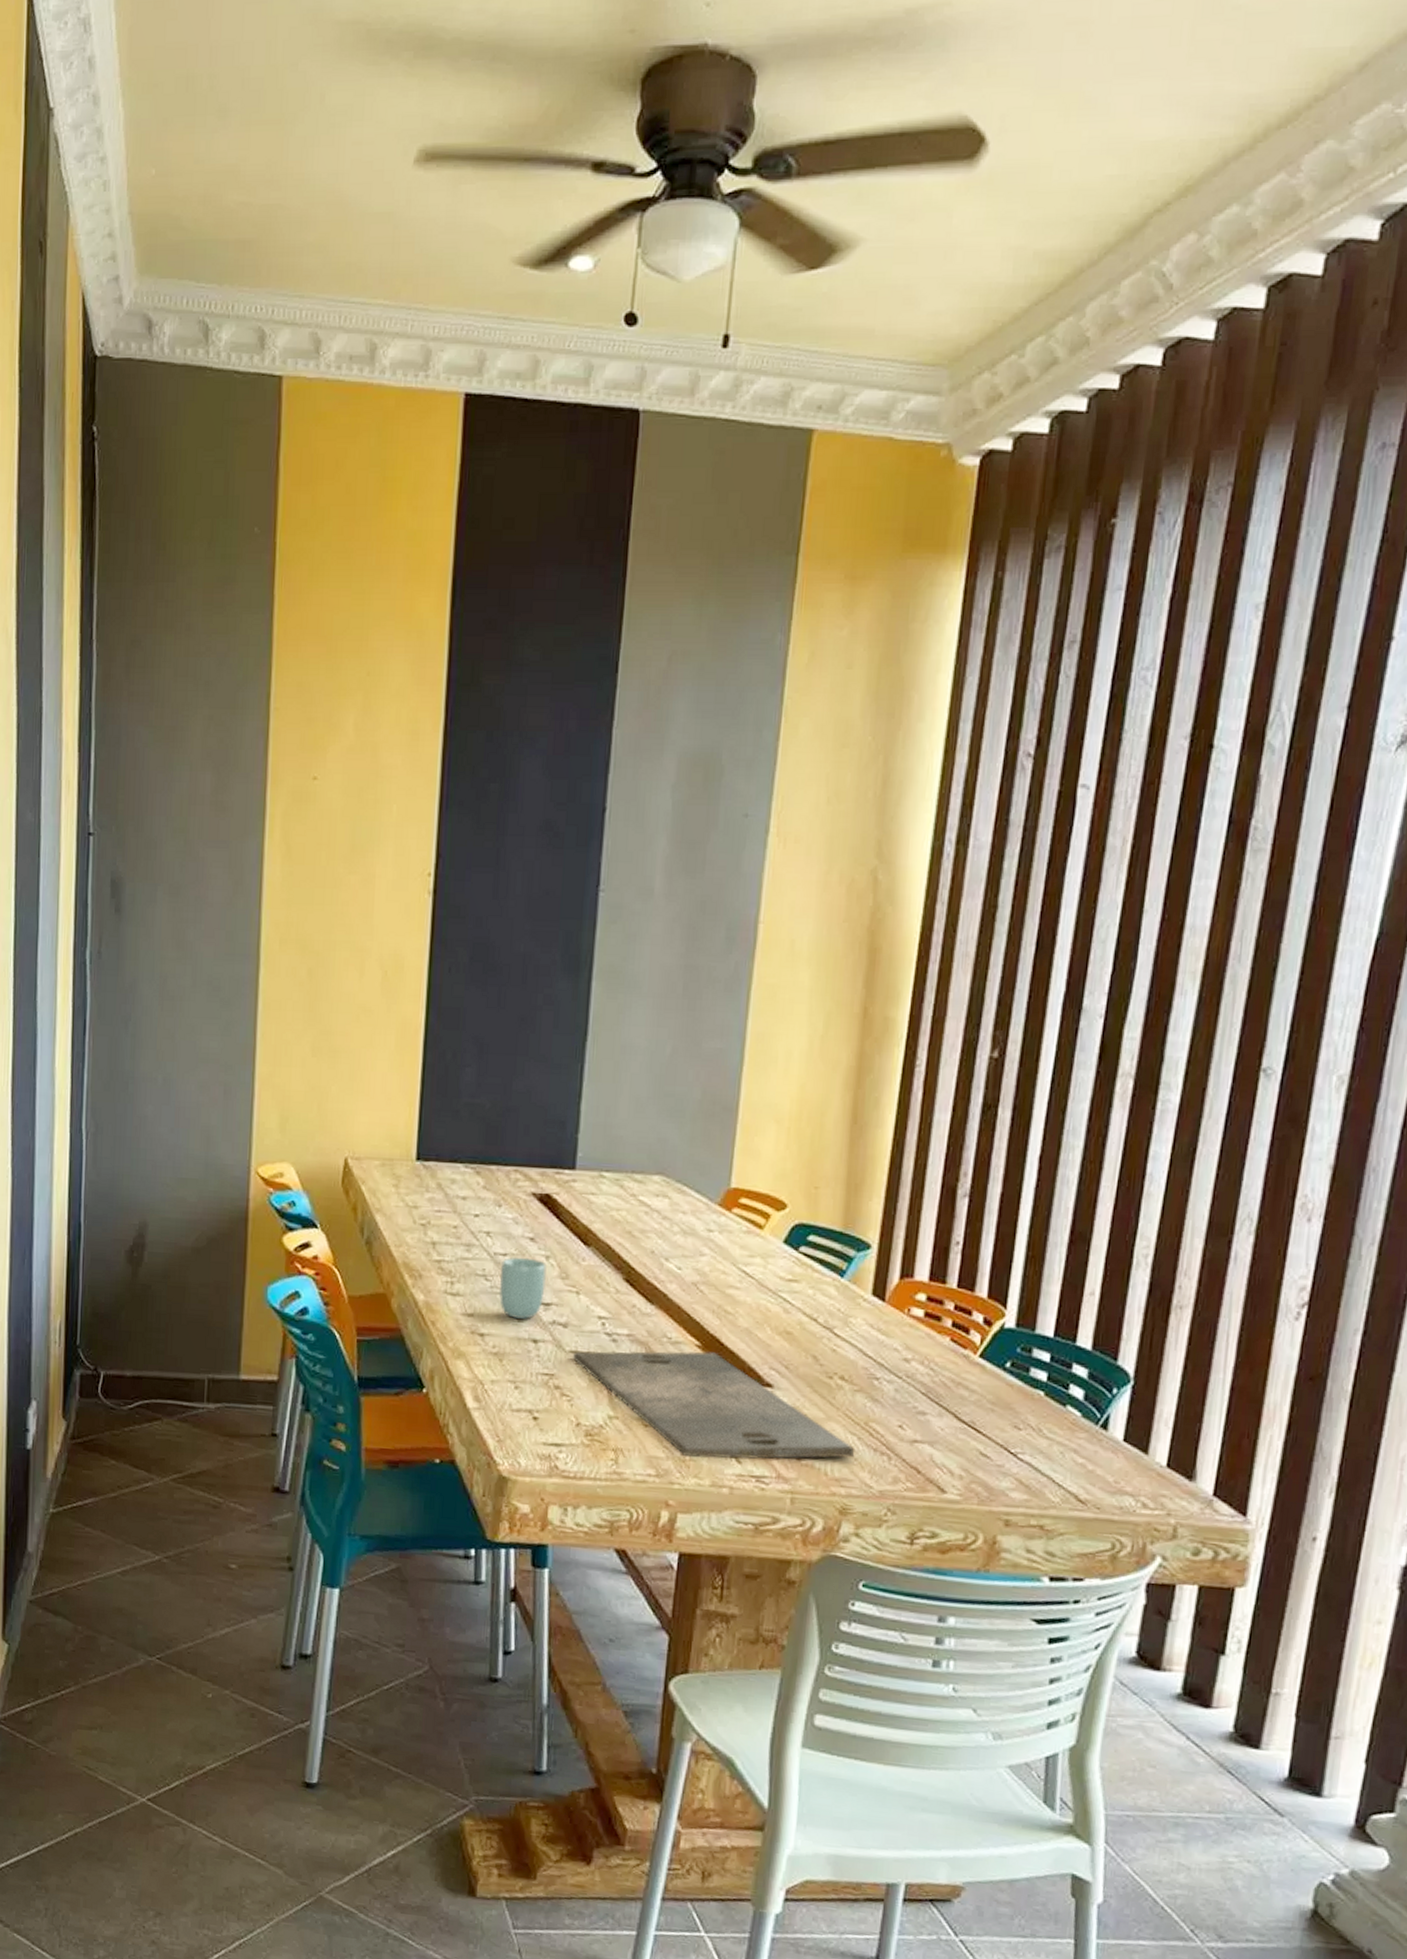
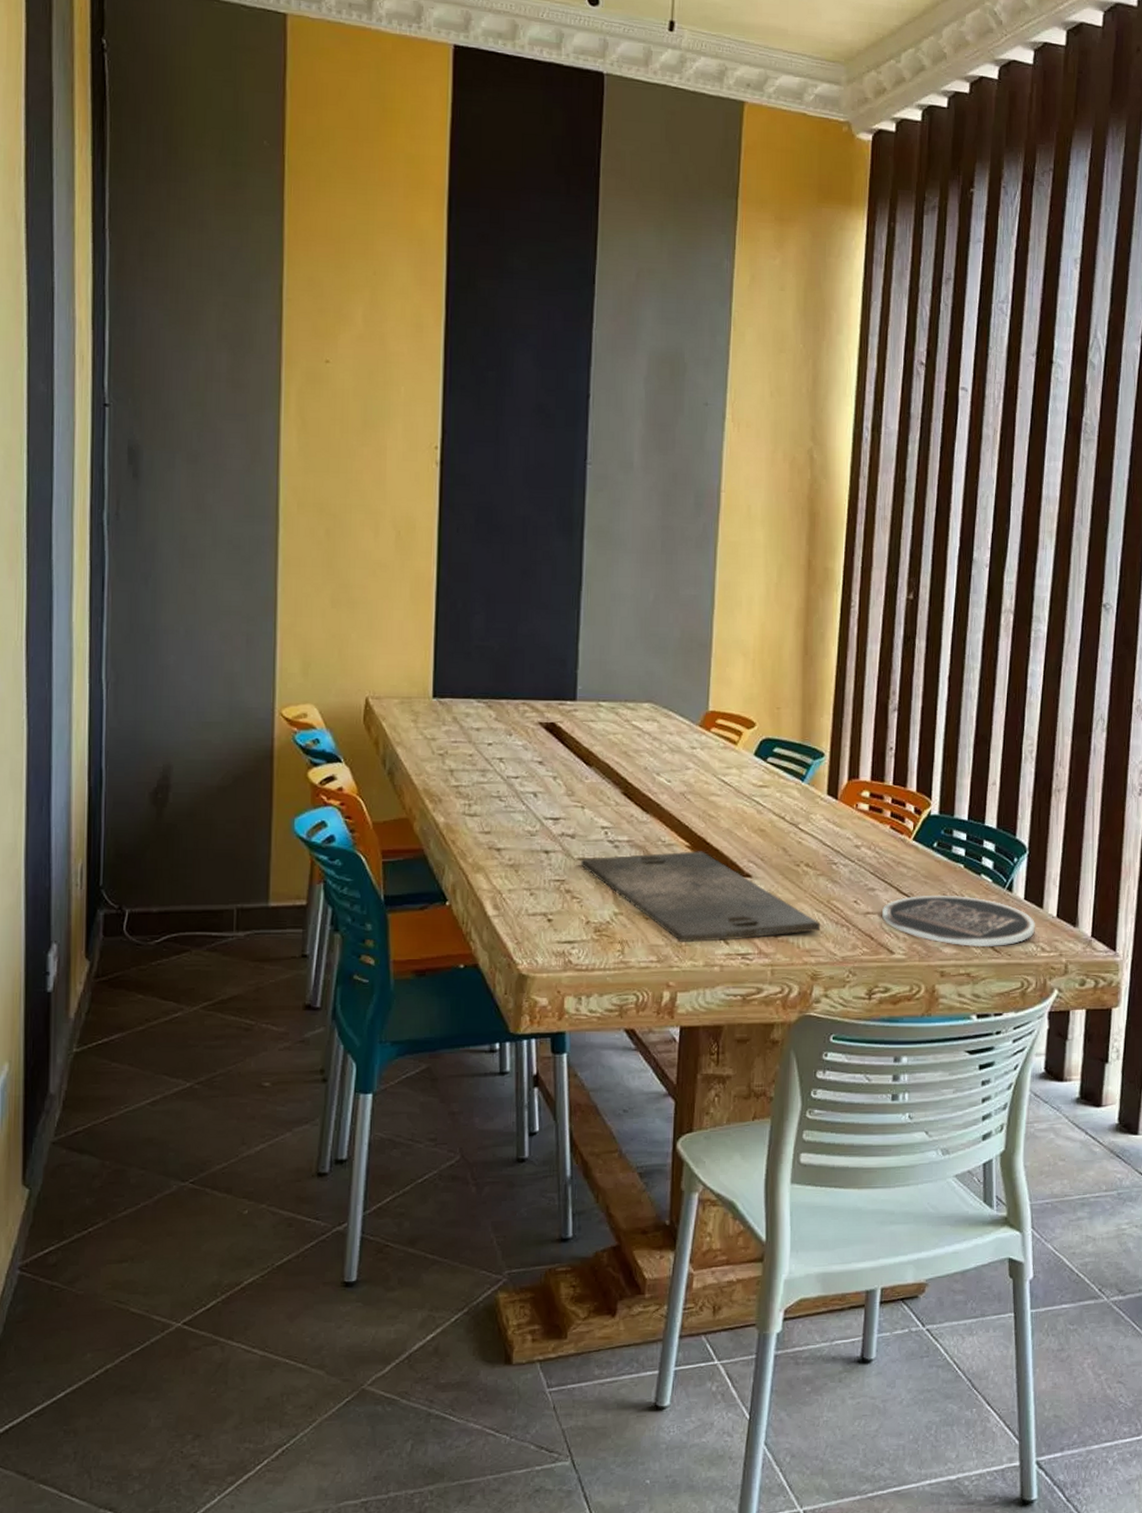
cup: present [498,1257,547,1320] -> none [512,779,554,834]
plate: none [933,1425,1136,1497] -> present [882,895,1035,948]

